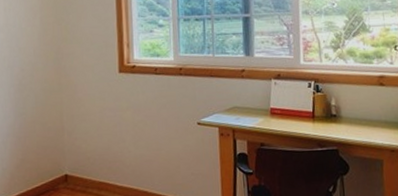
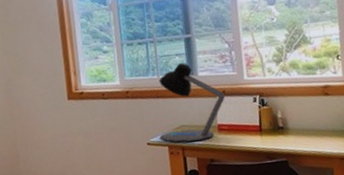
desk lamp: none [210,43,280,124] -> present [158,63,225,142]

